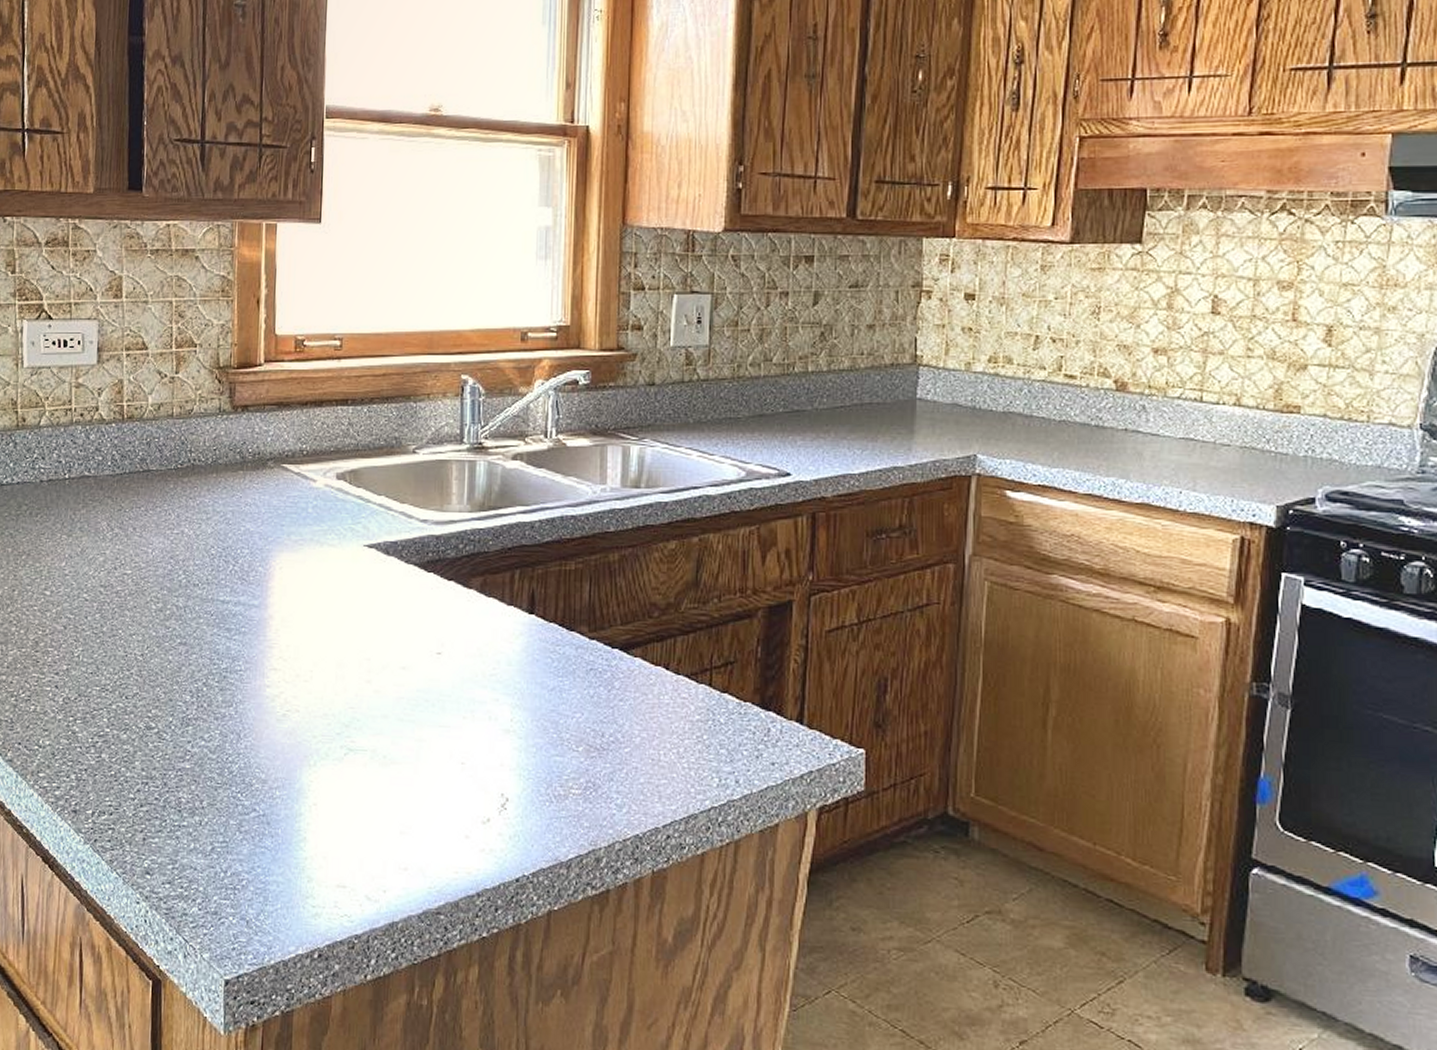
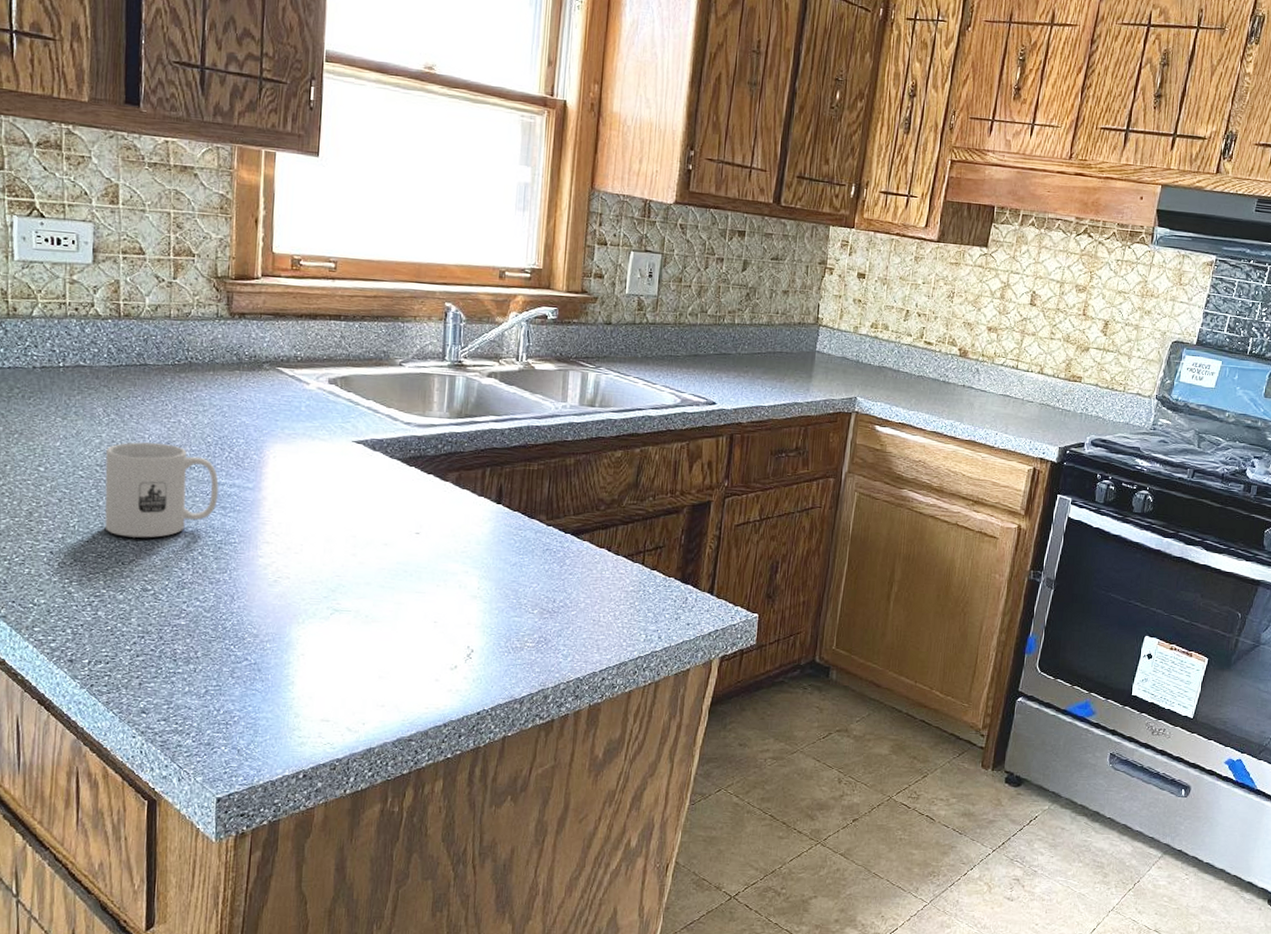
mug: none [108,558,223,668] -> present [104,442,219,538]

